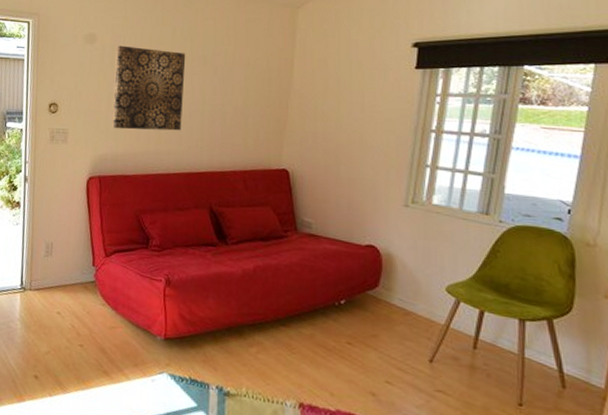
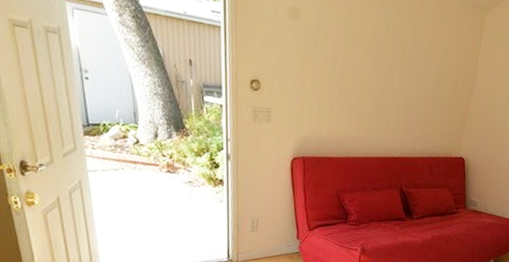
wall art: present [112,45,186,131] -> none [316,24,388,118]

